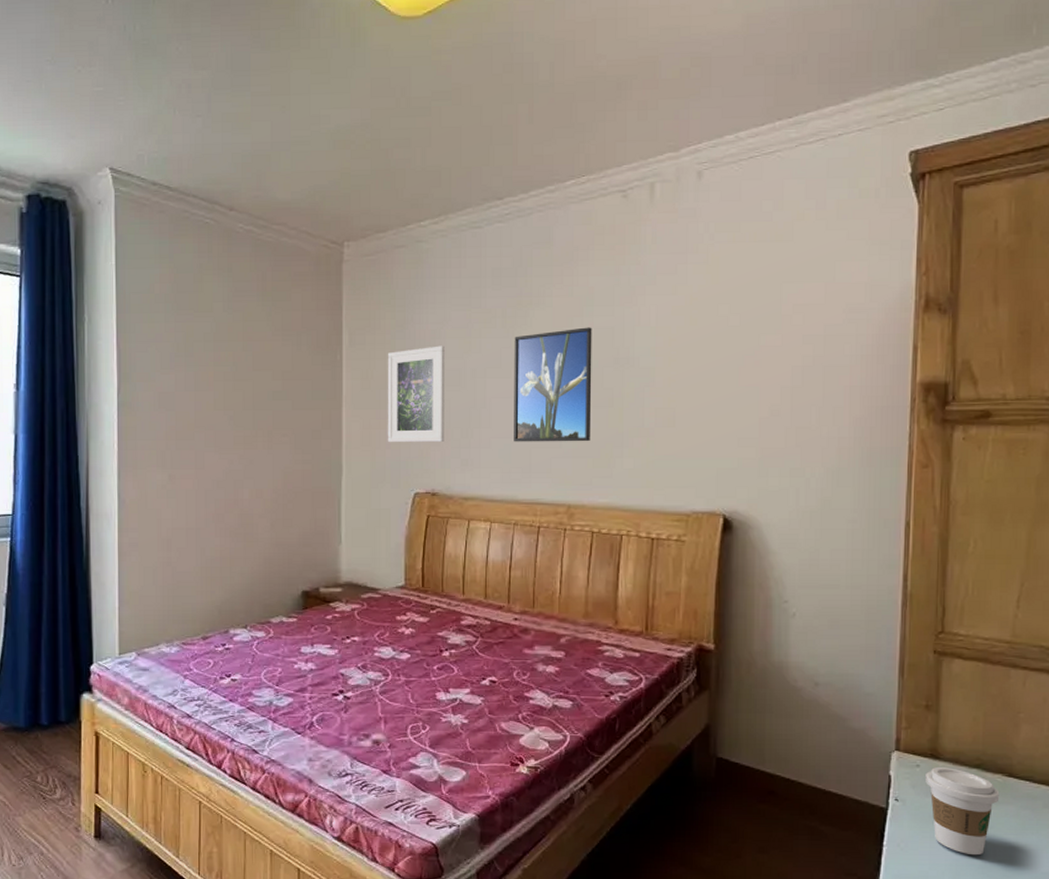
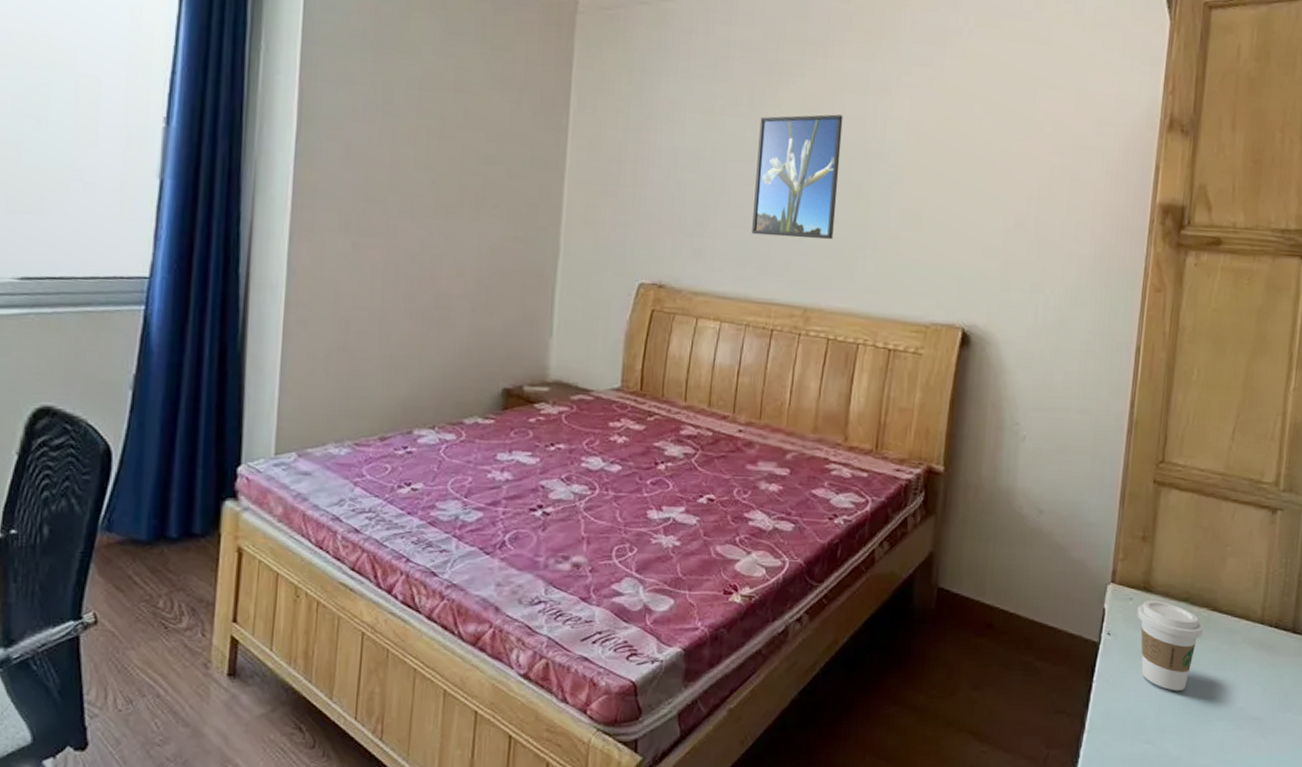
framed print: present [387,345,445,443] -> none [613,119,684,228]

